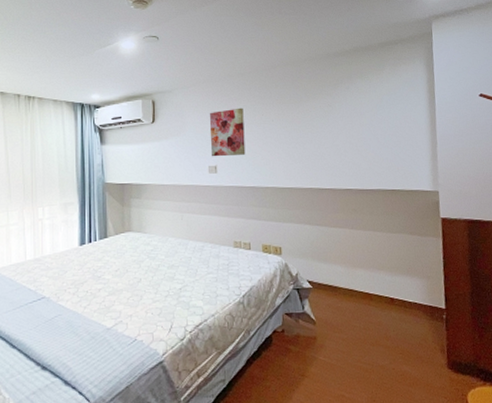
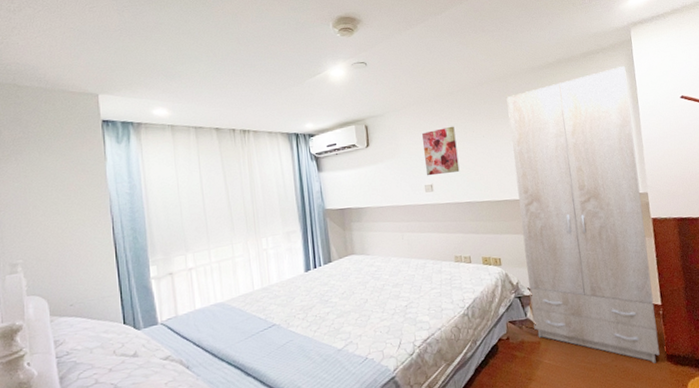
wardrobe: none [299,59,440,370] -> present [506,66,660,364]

